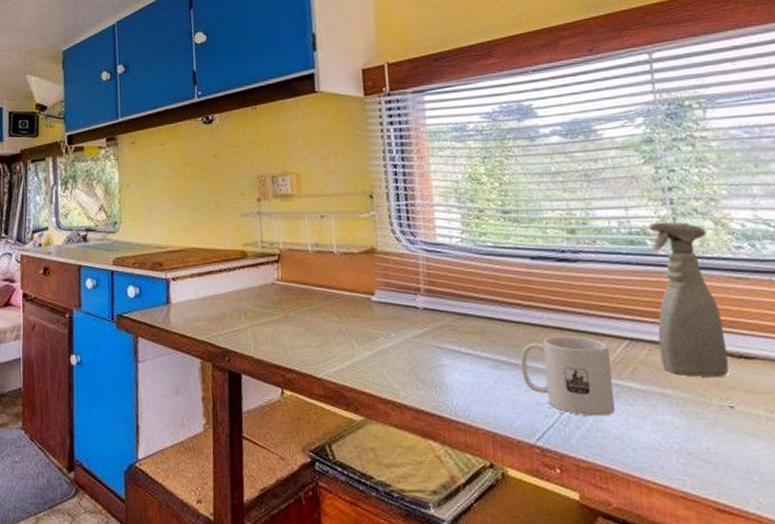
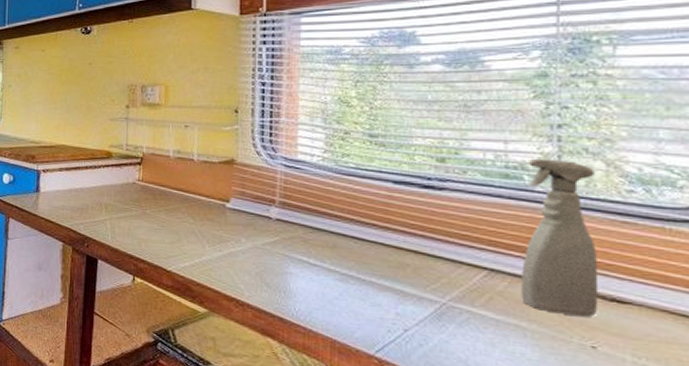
mug: present [520,336,615,417] -> none [369,258,466,339]

